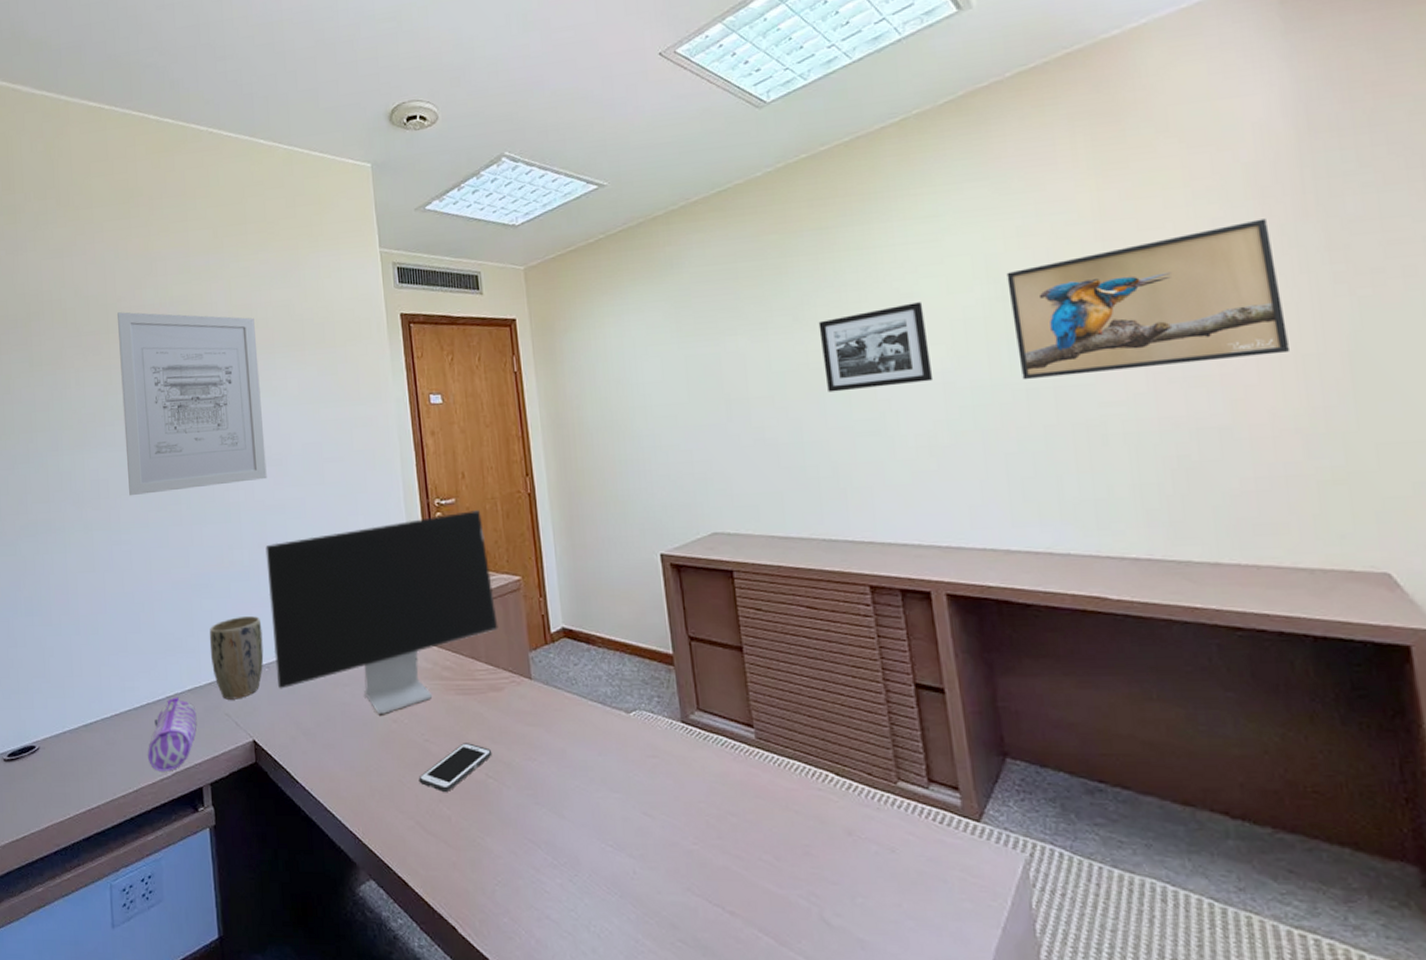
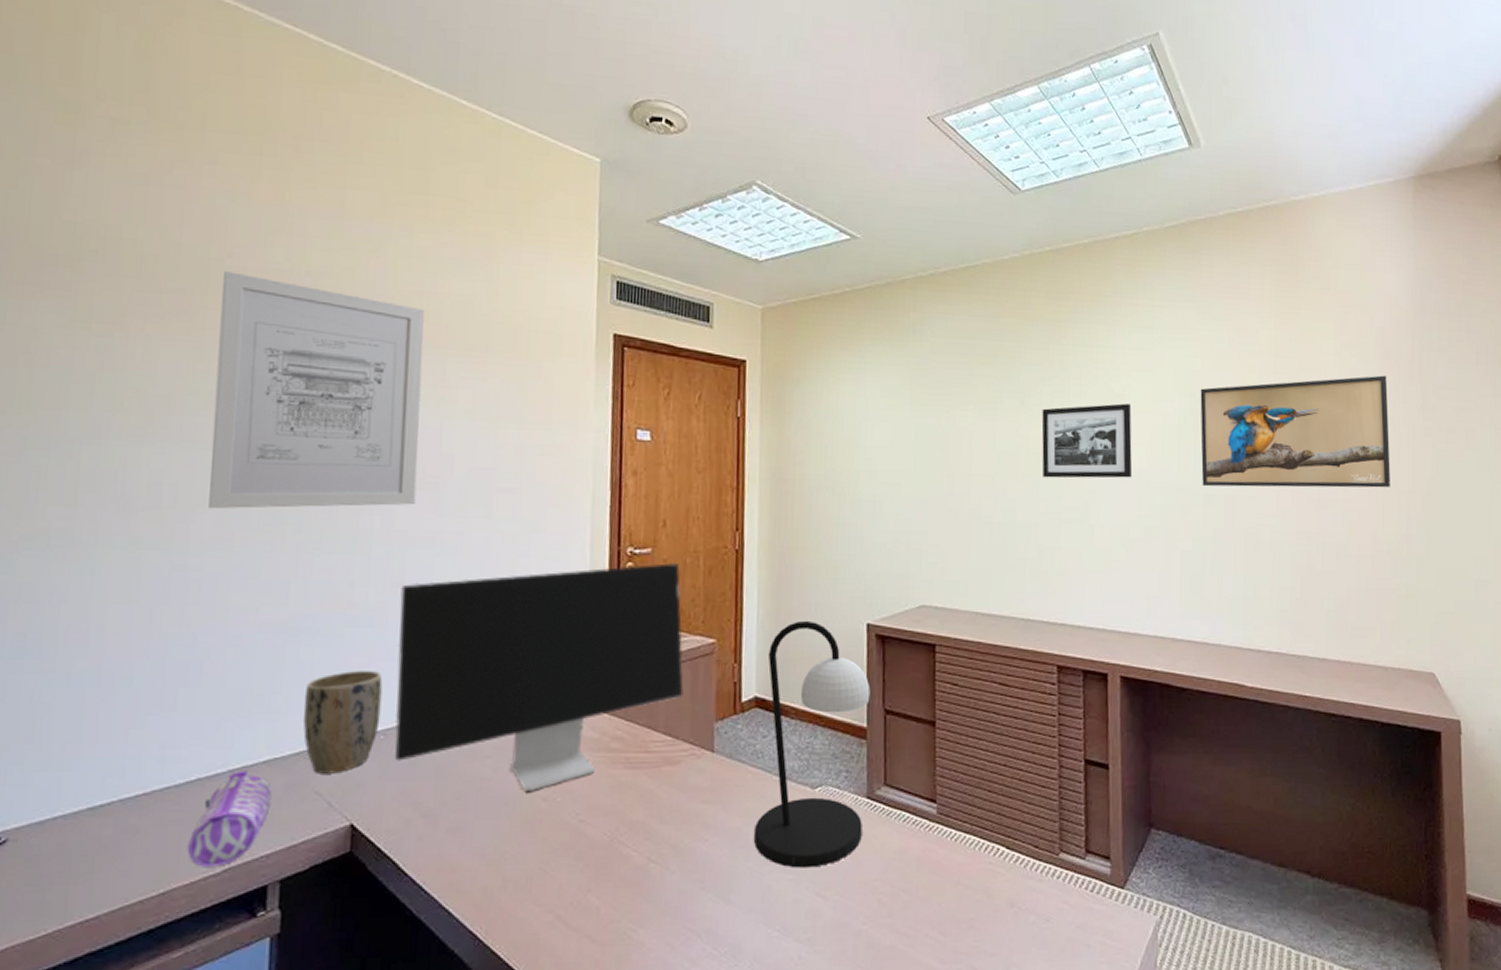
cell phone: present [418,743,492,793] -> none [565,823,659,881]
table lamp: none [569,554,681,788] -> present [754,620,871,868]

